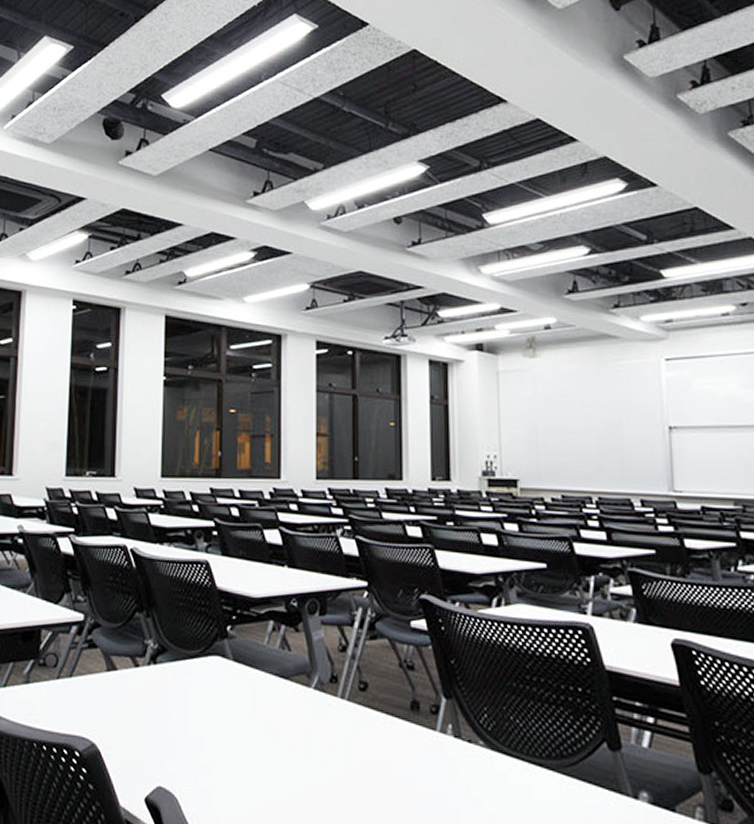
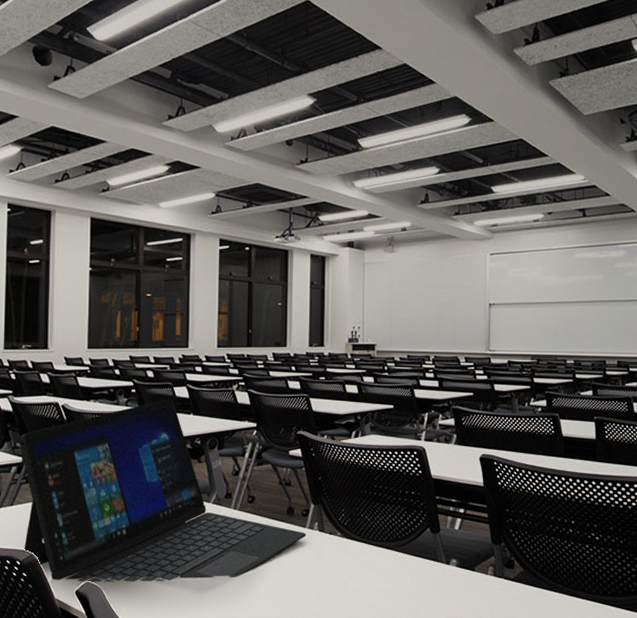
laptop: none [80,545,438,796] -> present [19,399,307,582]

